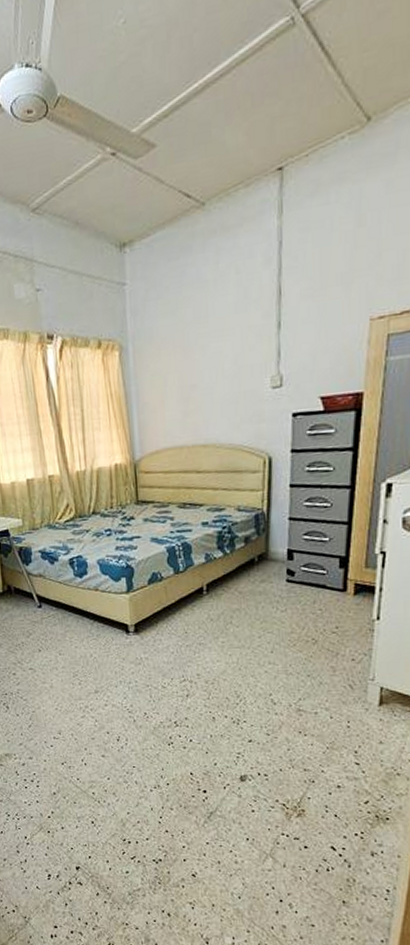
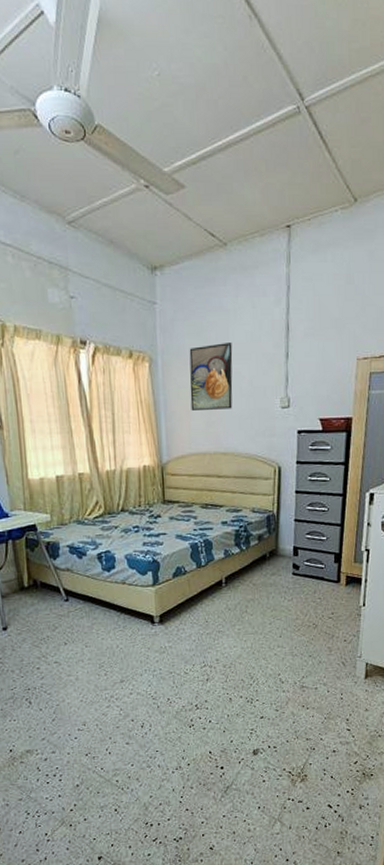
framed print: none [163,318,214,400] -> present [189,343,233,410]

